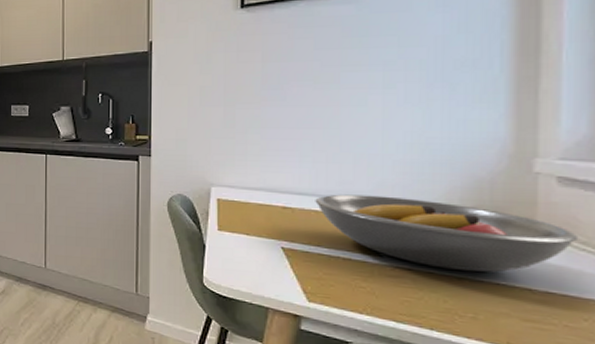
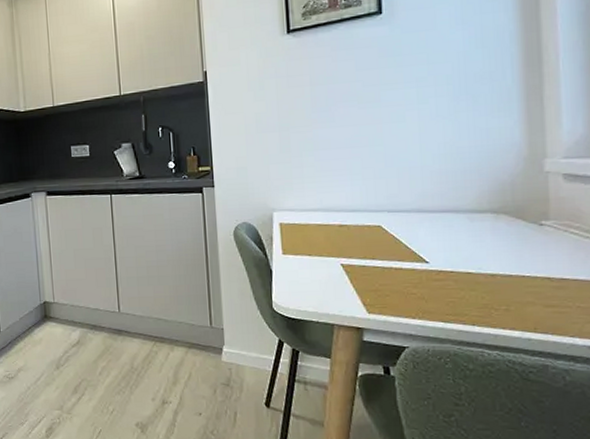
fruit bowl: present [315,194,579,272] -> none [367,205,583,268]

